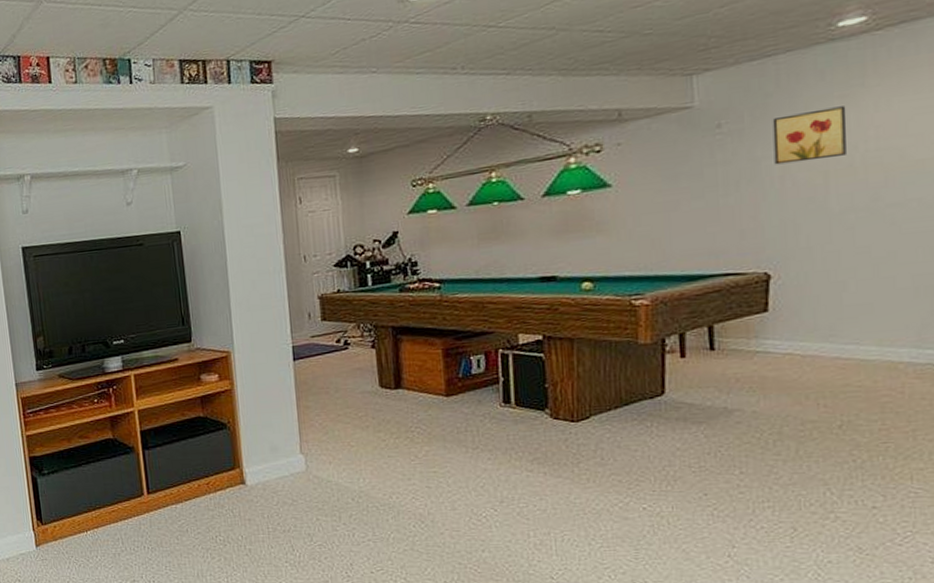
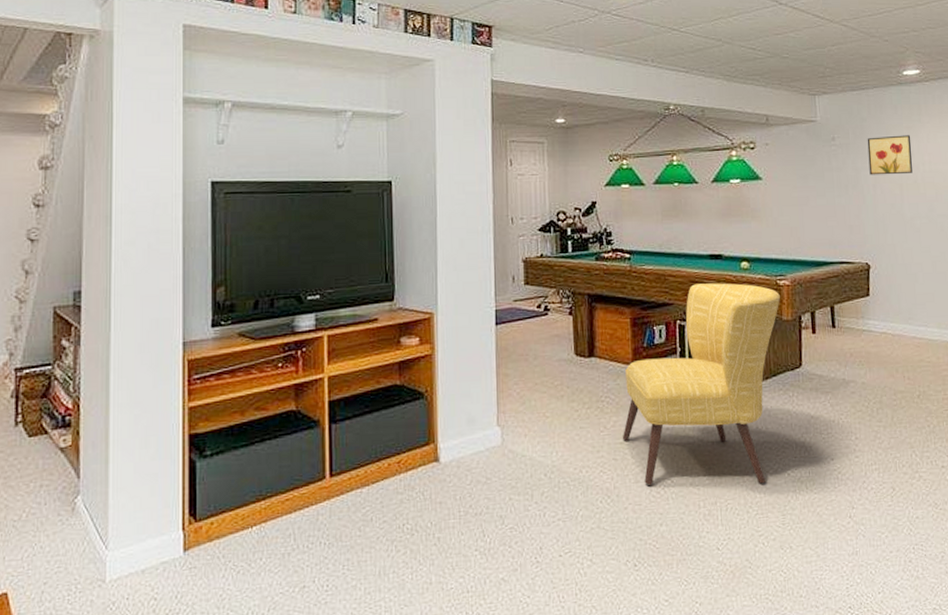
chair: none [435,306,637,517] -> present [622,283,781,485]

